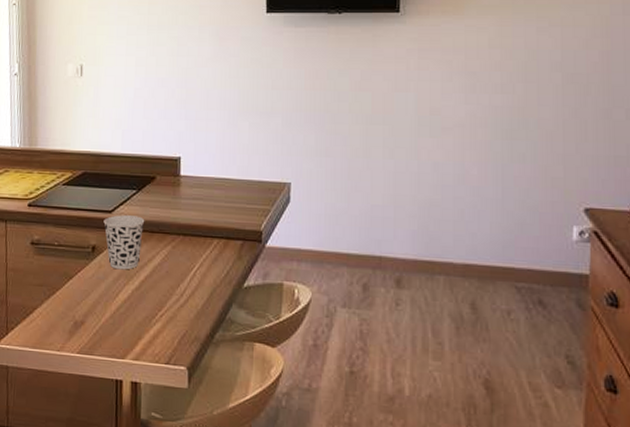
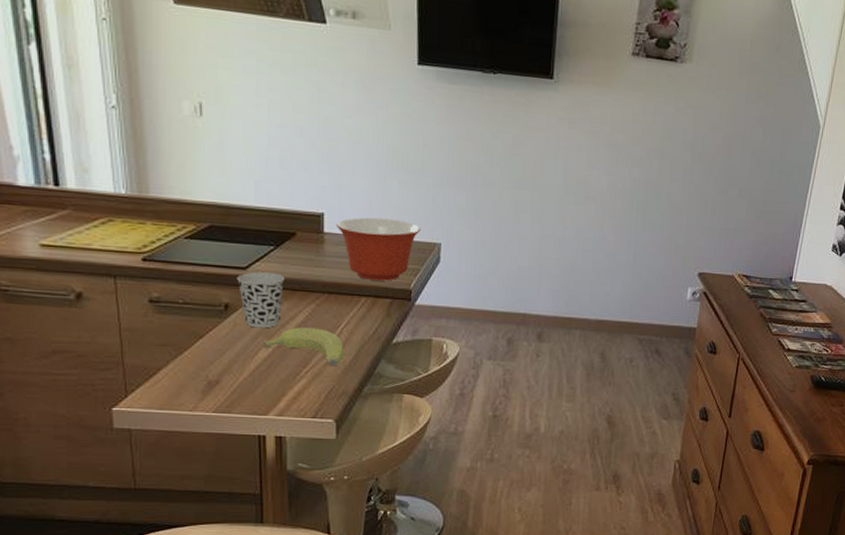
banana: none [123,269,197,311] -> present [262,327,344,367]
mixing bowl: none [191,159,271,222] -> present [335,217,421,281]

